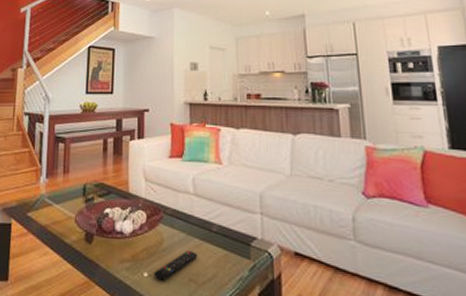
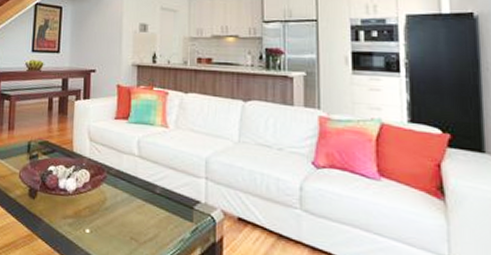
remote control: present [154,250,198,281] -> none [96,209,140,238]

